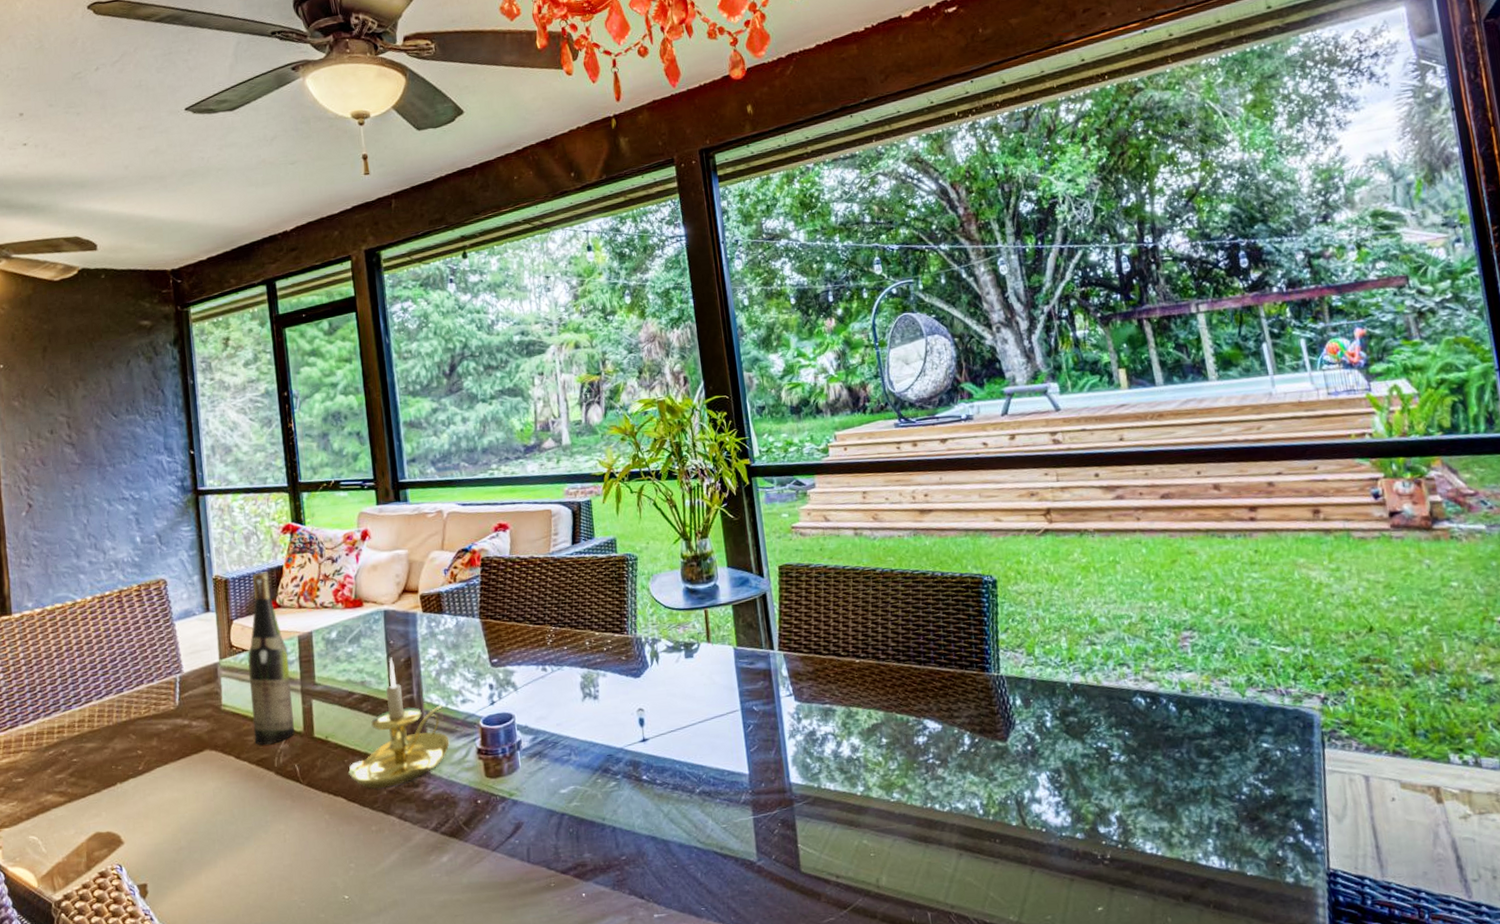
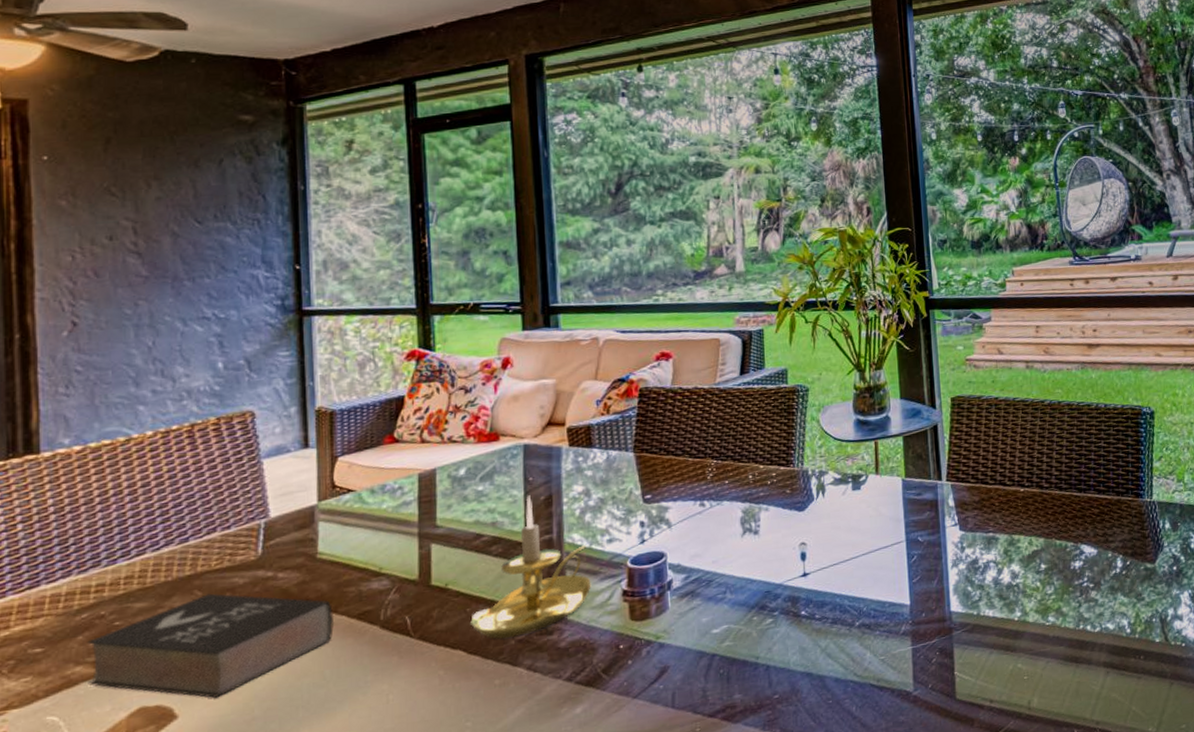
book: none [54,737,239,828] -> present [87,593,335,698]
wine bottle: present [248,571,295,745] -> none [354,402,407,597]

